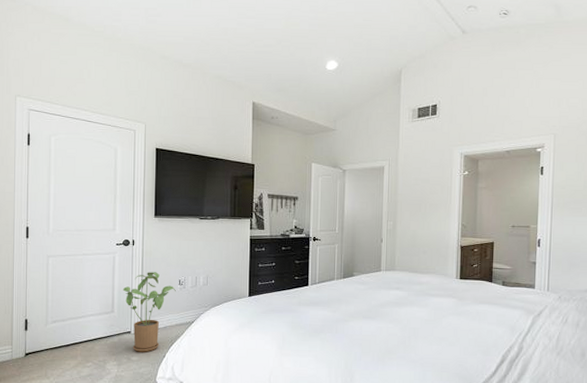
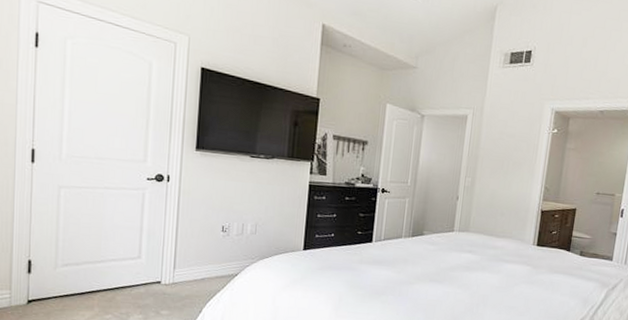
house plant: present [122,272,176,352] -> none [152,214,218,306]

